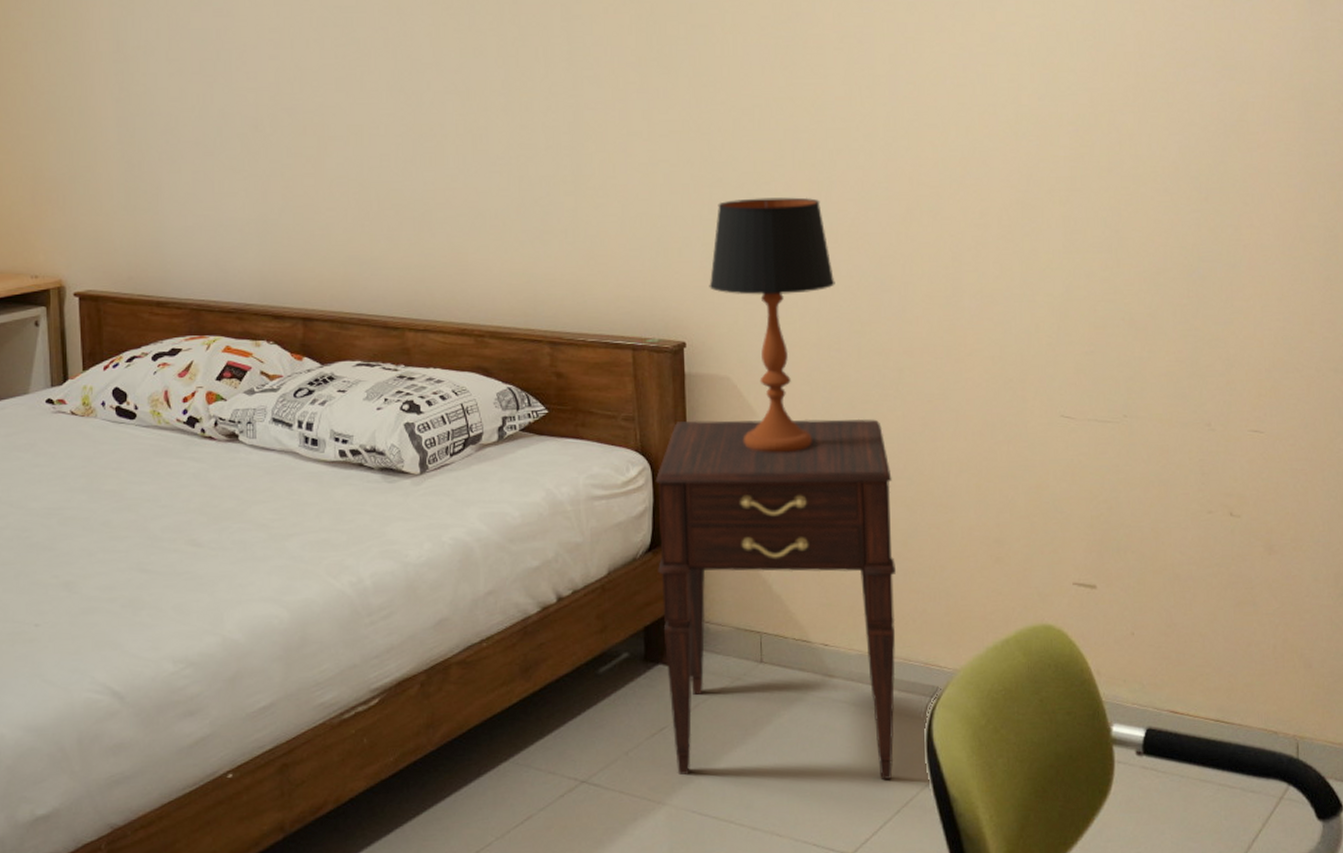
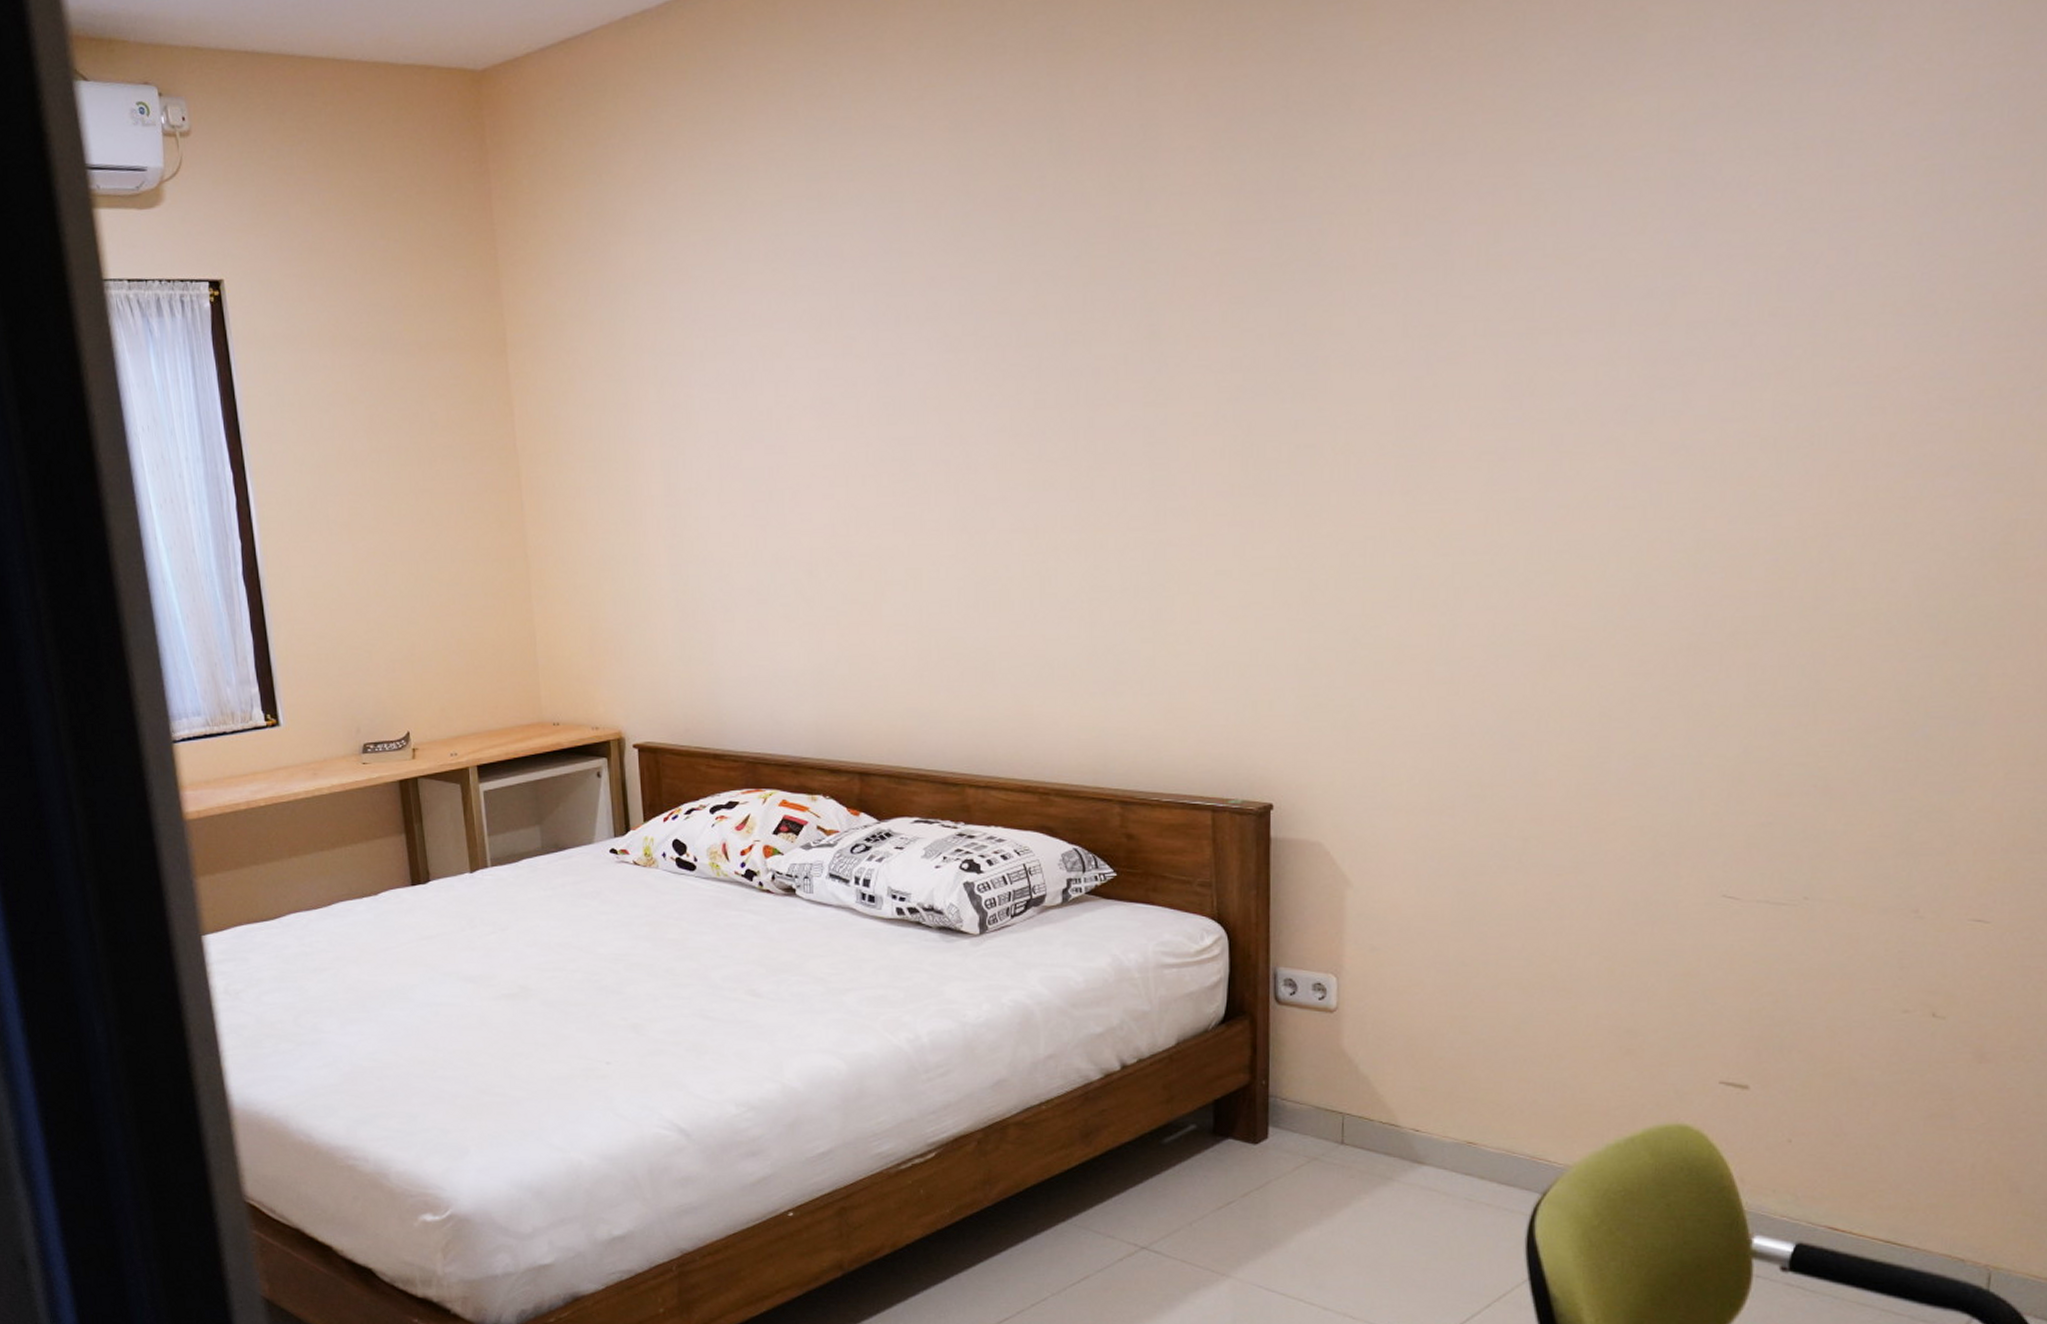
nightstand: present [655,418,896,781] -> none [1231,889,1507,1273]
table lamp: present [709,197,835,453] -> none [1302,642,1453,926]

